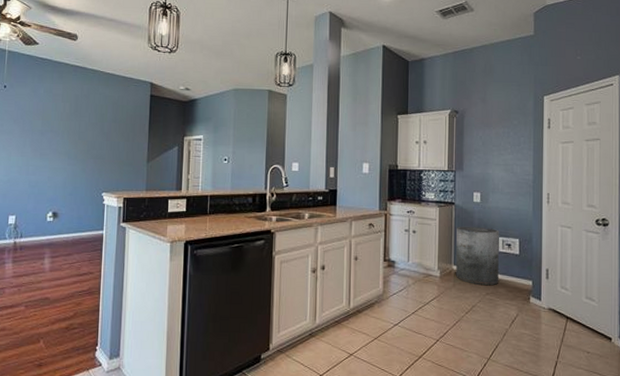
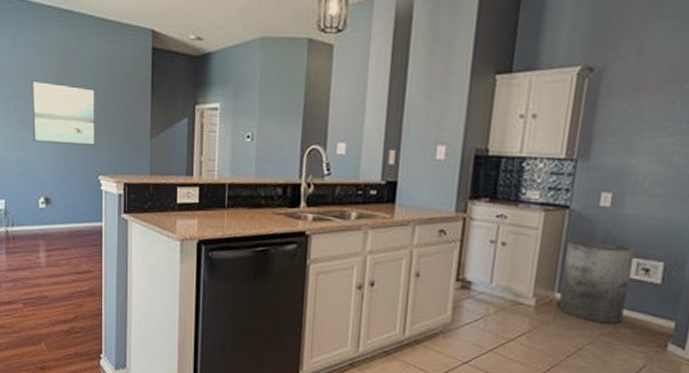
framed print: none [46,118,102,169] -> present [31,80,96,146]

